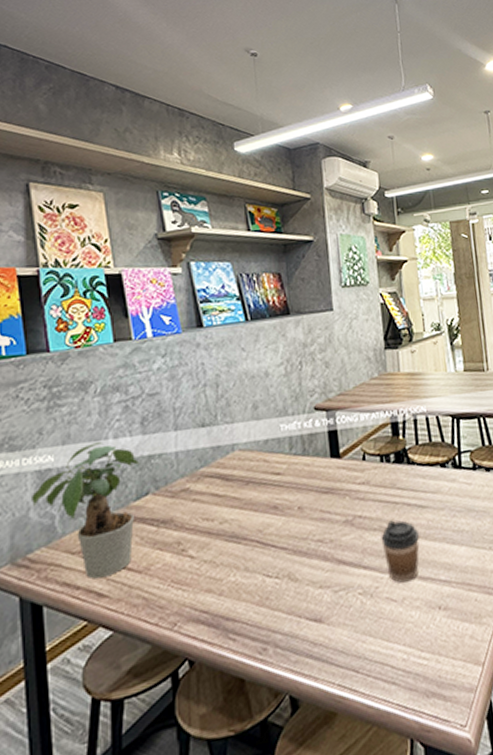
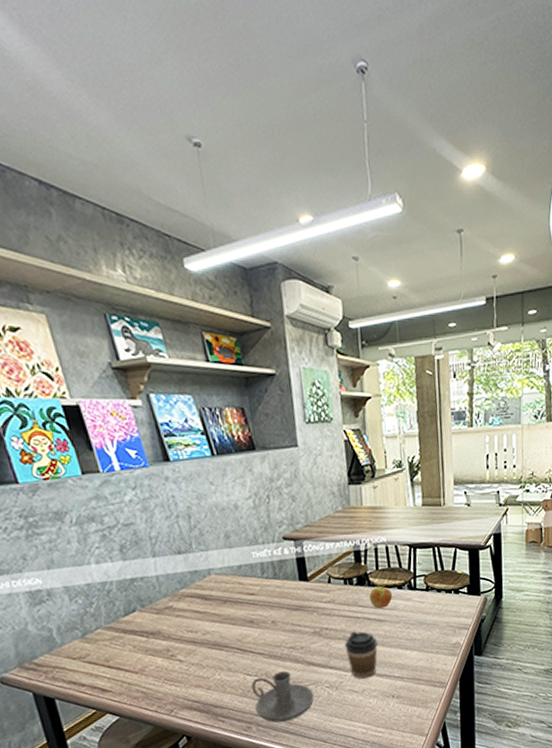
potted plant: present [32,442,140,579] -> none [27,567,128,678]
candle holder: none [270,571,344,643] -> present [251,671,314,723]
apple: none [409,463,435,492] -> present [369,586,393,609]

